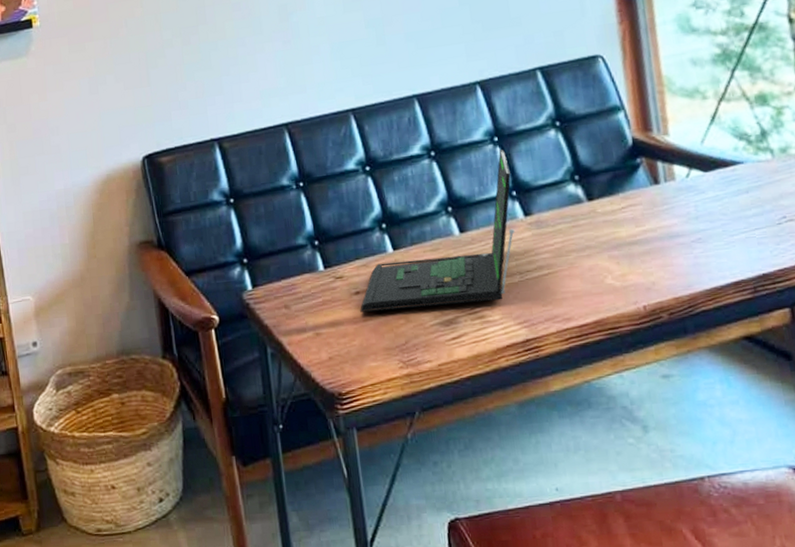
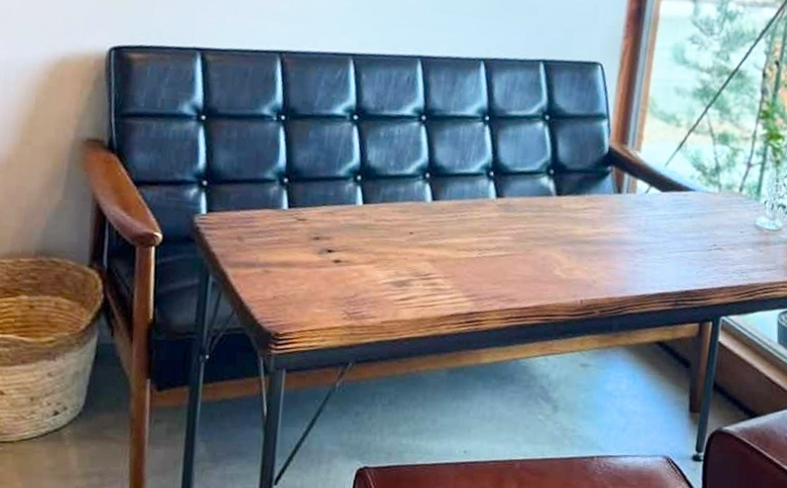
laptop: present [360,149,515,312] -> none [316,129,494,272]

